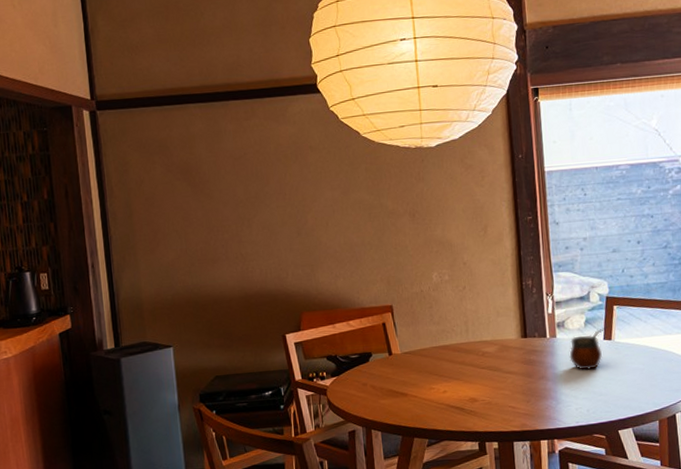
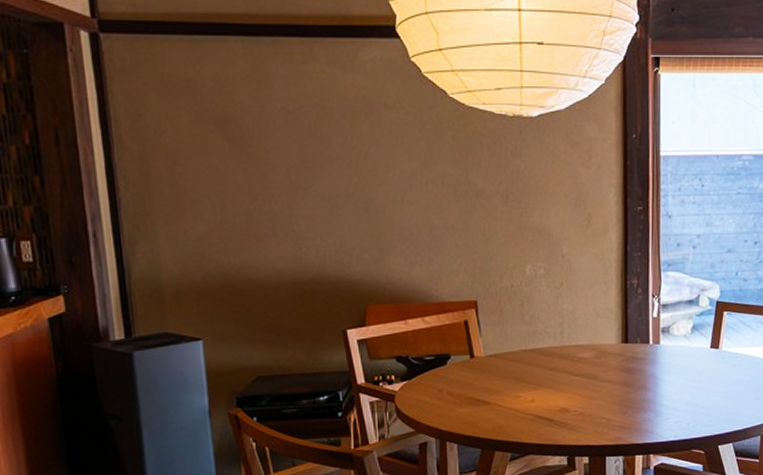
gourd: present [569,325,611,370] -> none [673,332,719,381]

